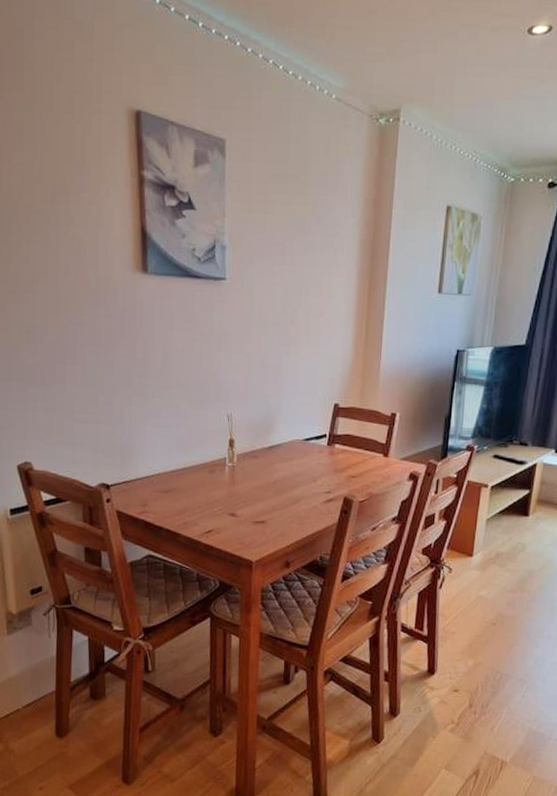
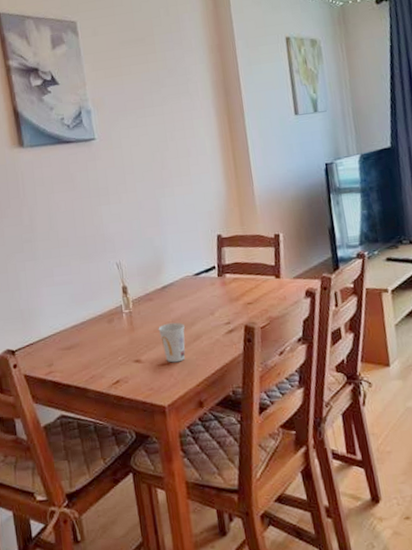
cup: none [258,482,285,522] -> present [158,322,186,363]

